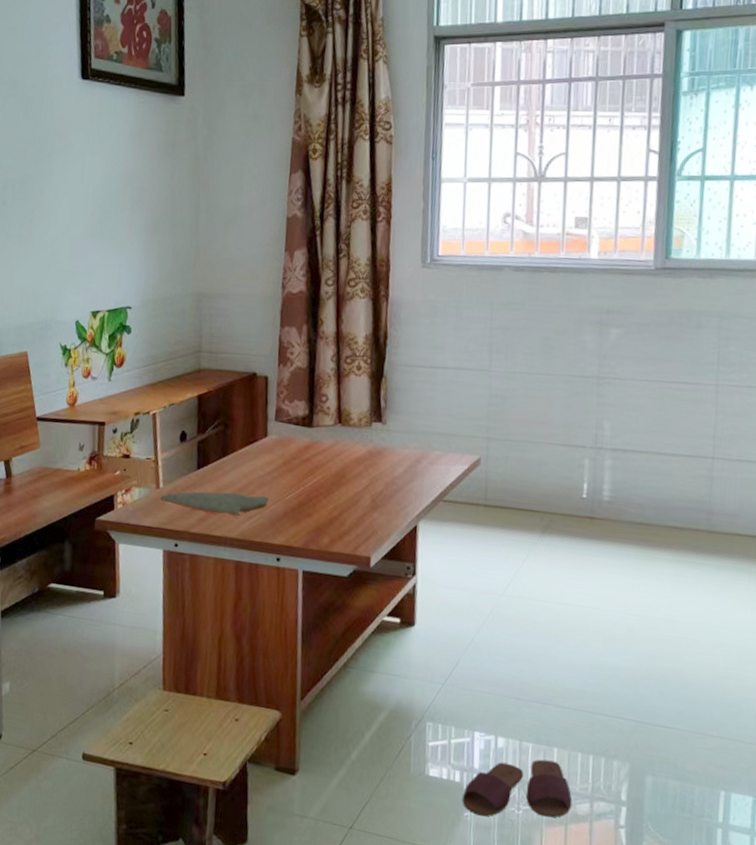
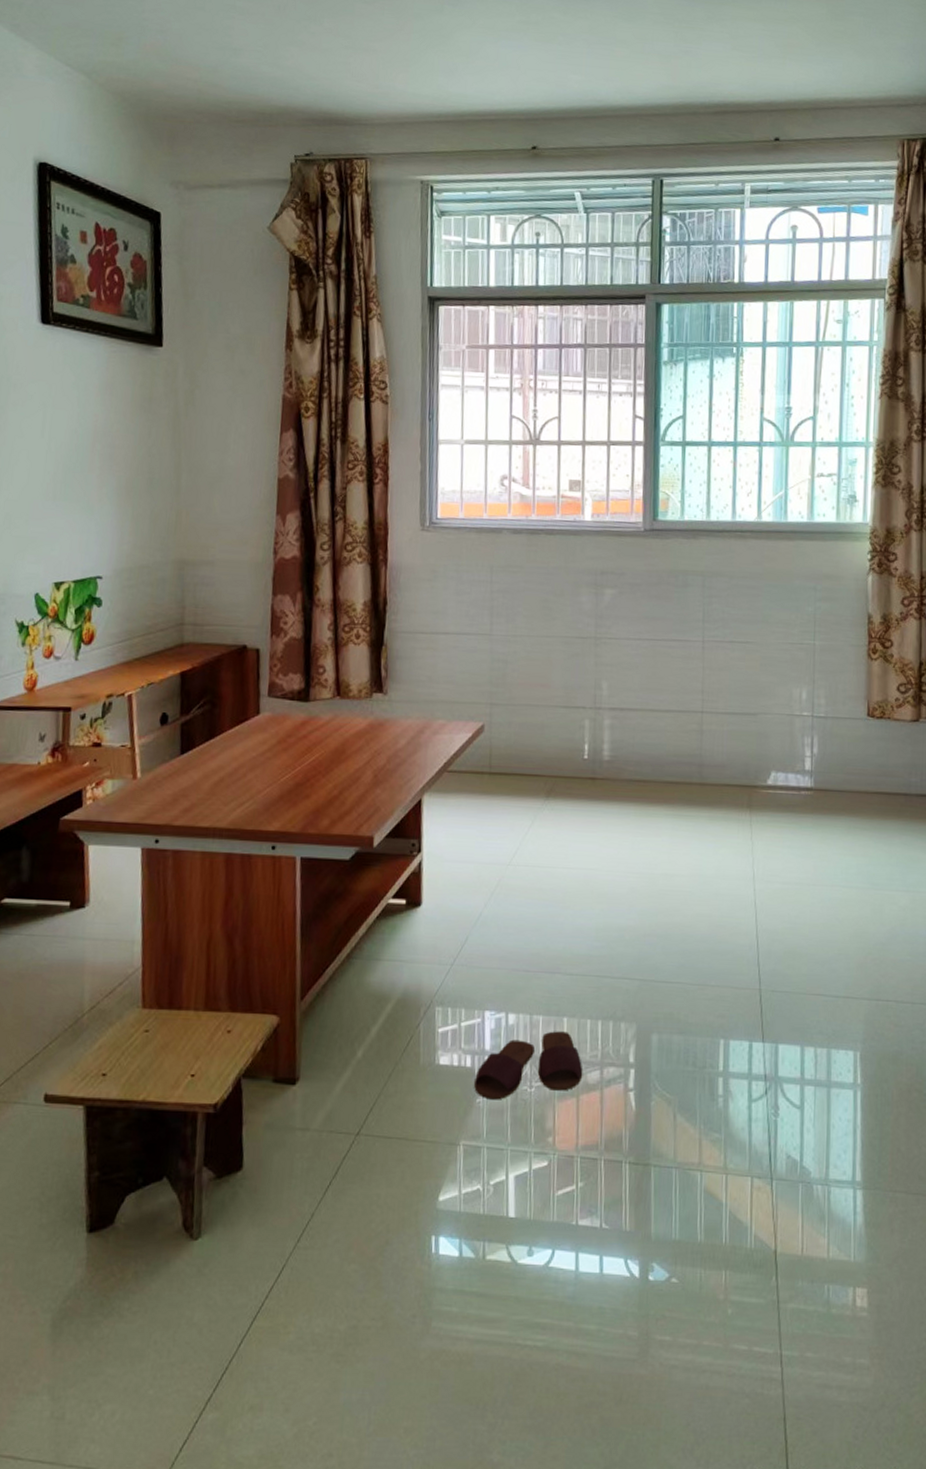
tissue: present [160,491,268,516] -> none [137,778,262,804]

